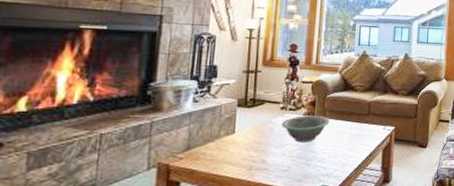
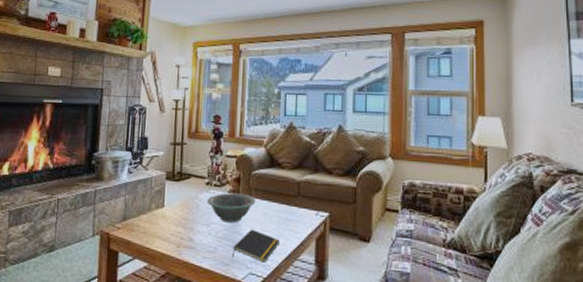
notepad: none [306,146,351,175] -> present [233,228,280,263]

